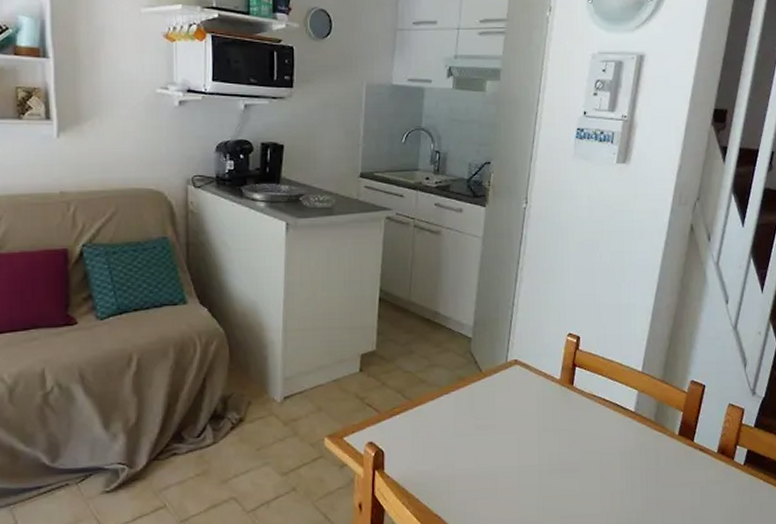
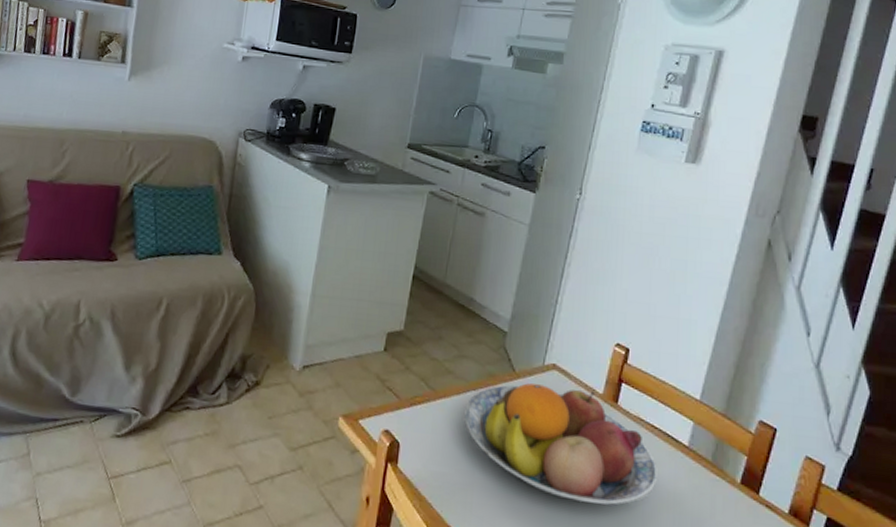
fruit bowl: none [440,378,611,474] -> present [464,383,657,505]

